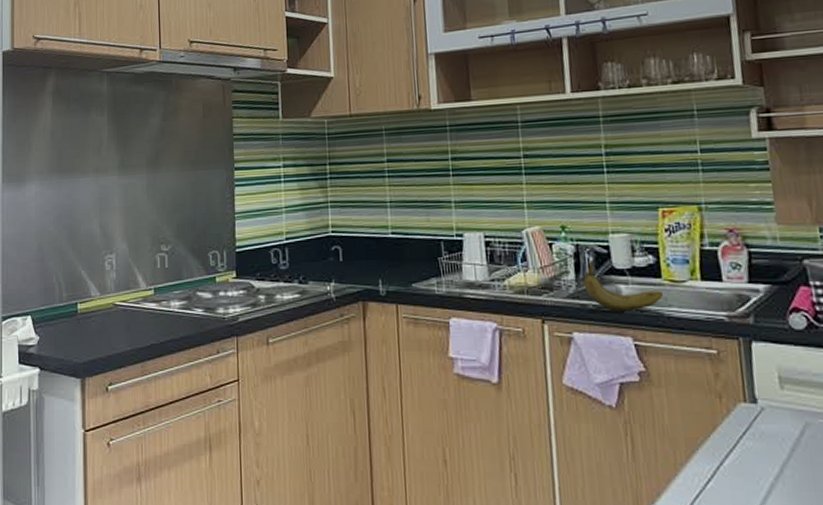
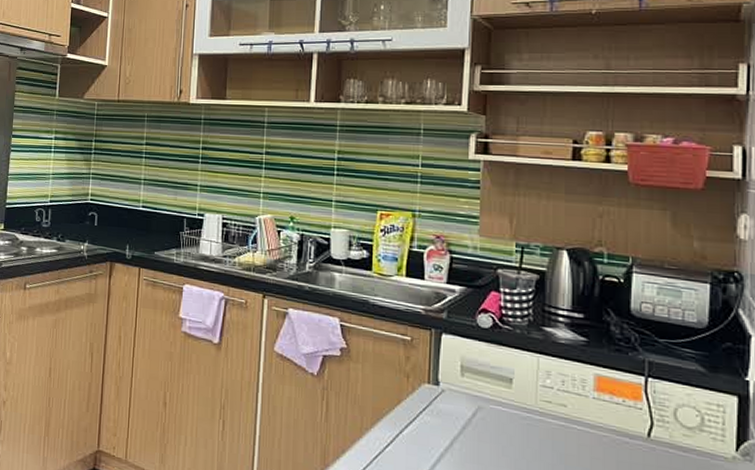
fruit: present [583,259,663,312] -> none [303,248,370,296]

